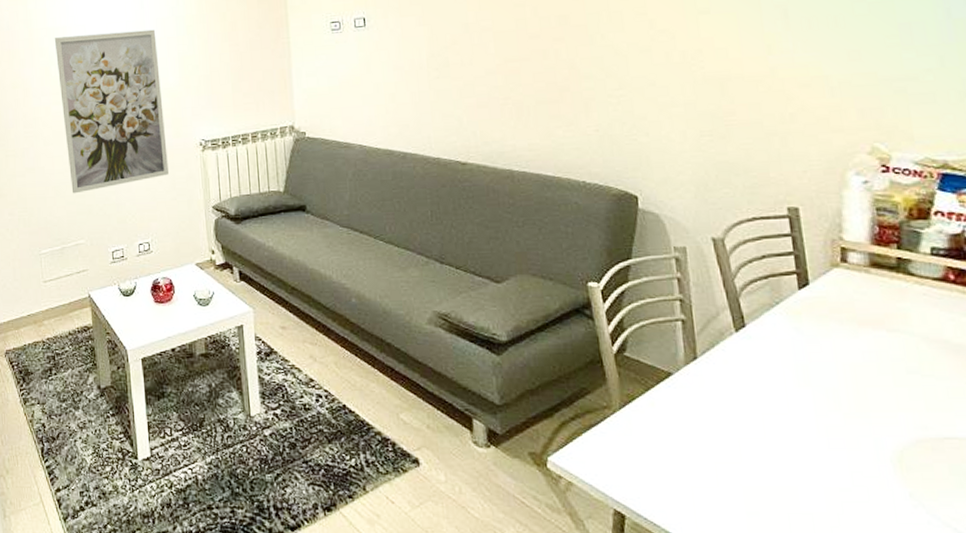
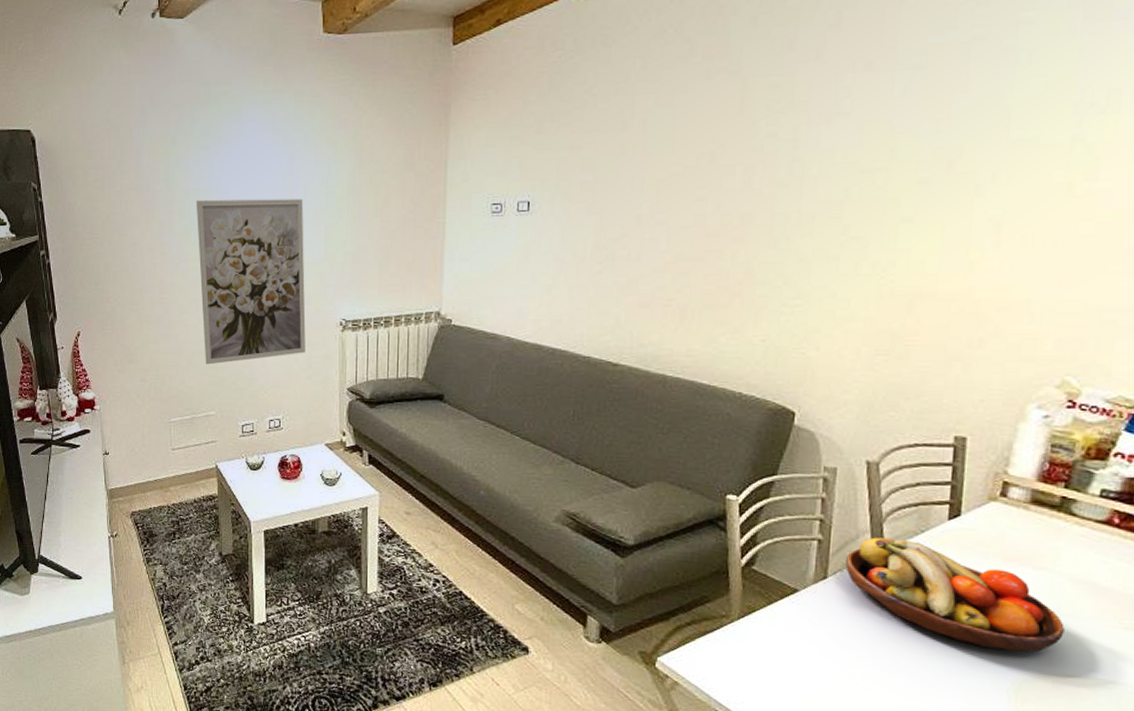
fruit bowl: none [711,313,931,417] -> present [846,537,1065,652]

